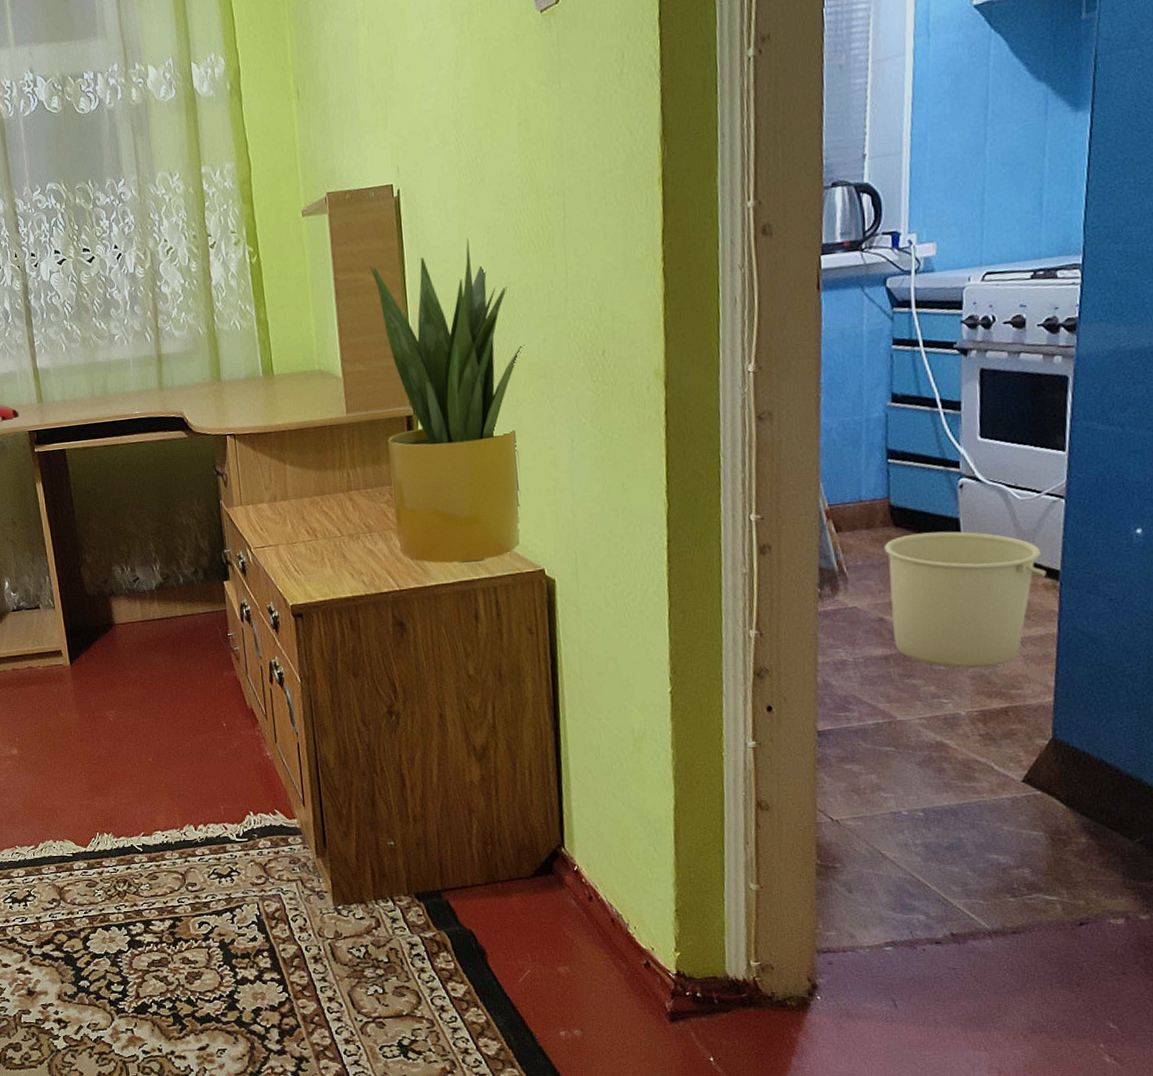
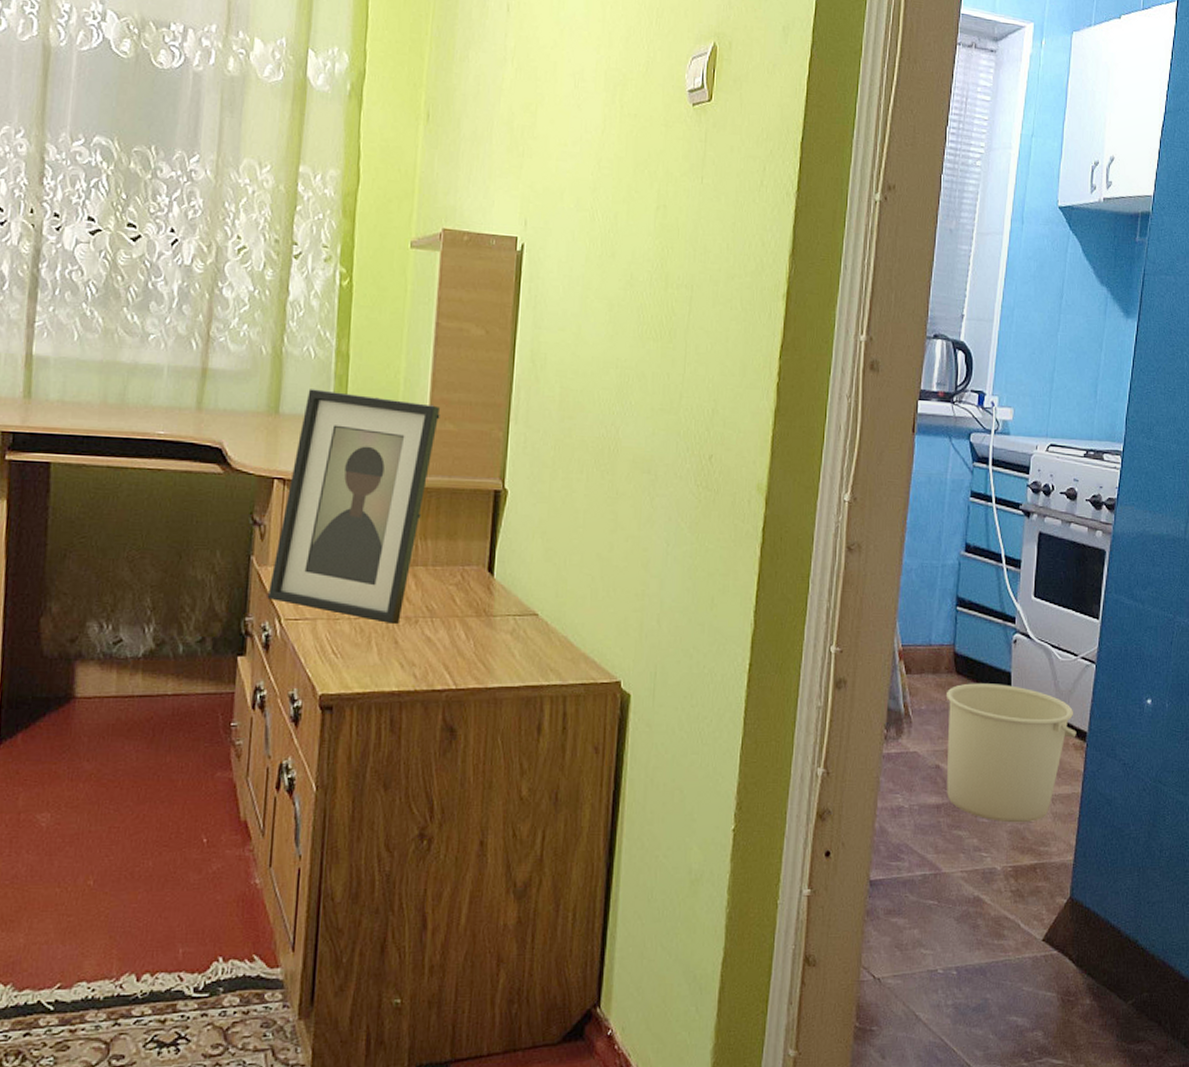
picture frame: none [237,351,351,543] -> present [267,389,441,625]
planter: present [369,237,525,563] -> none [463,310,632,665]

